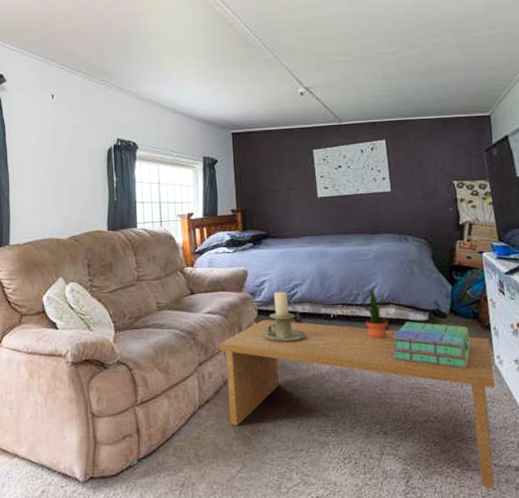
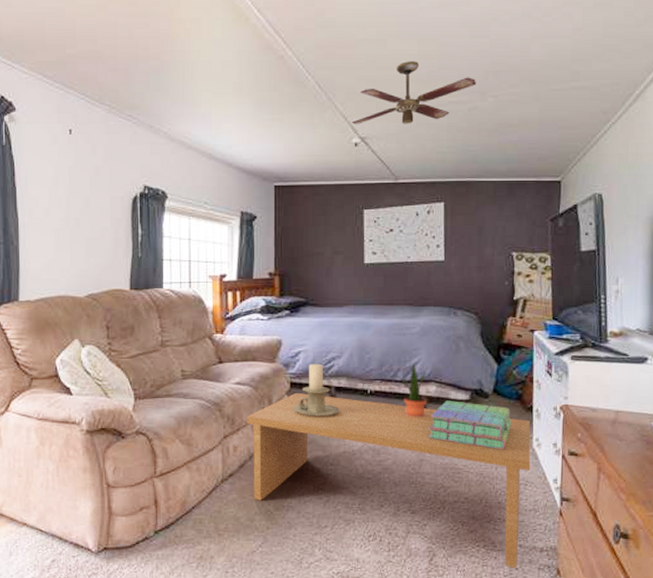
ceiling fan: none [296,21,404,77] -> present [351,61,477,124]

